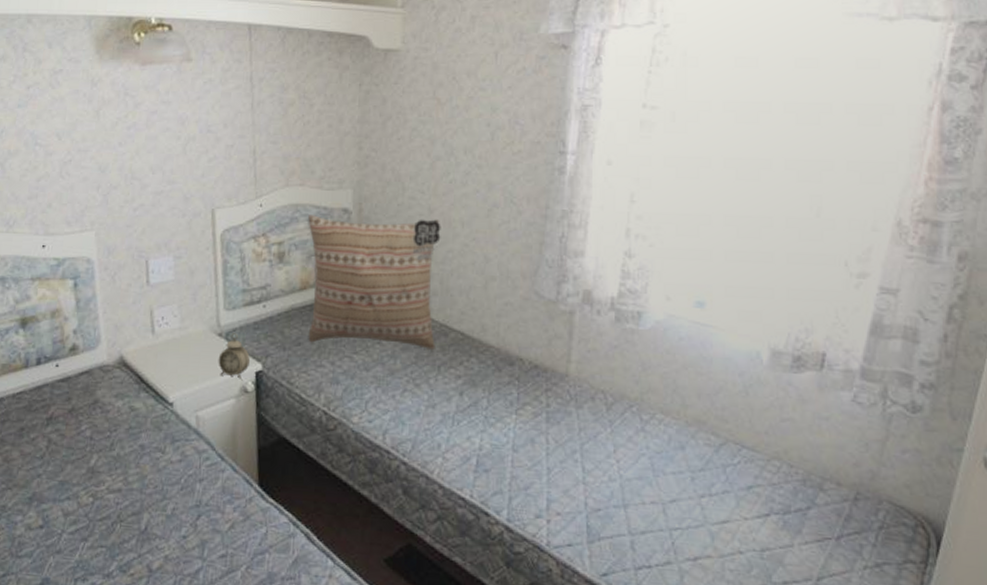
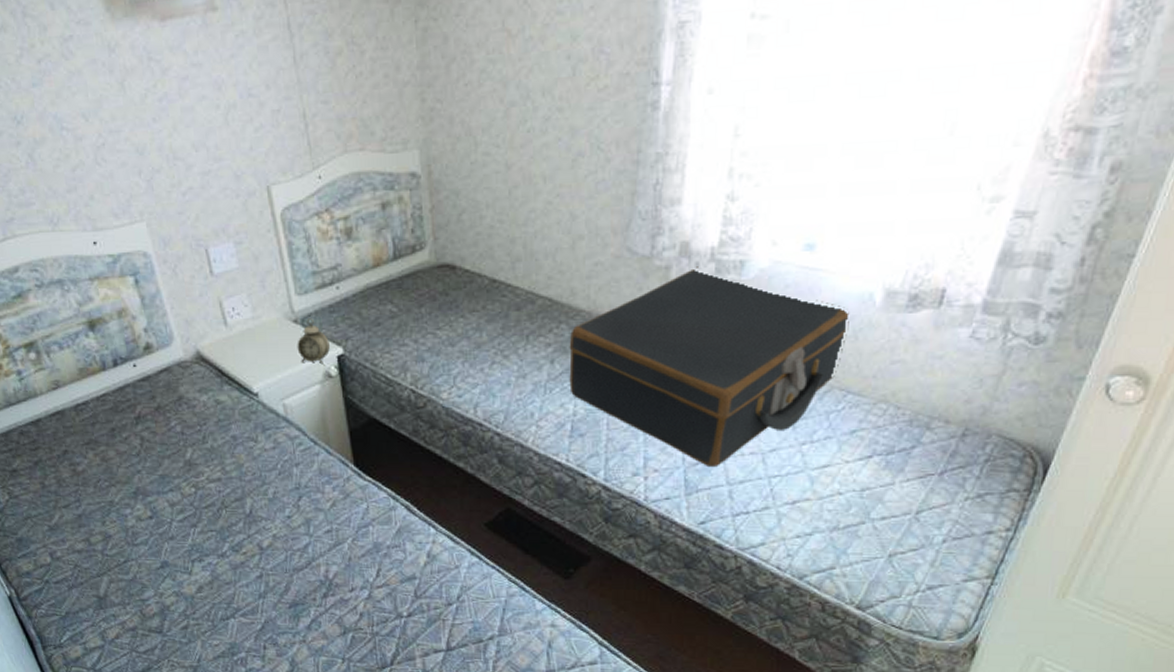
cushion: present [308,215,441,350] -> none [373,176,522,322]
suitcase: none [477,314,740,514] -> present [569,266,850,466]

